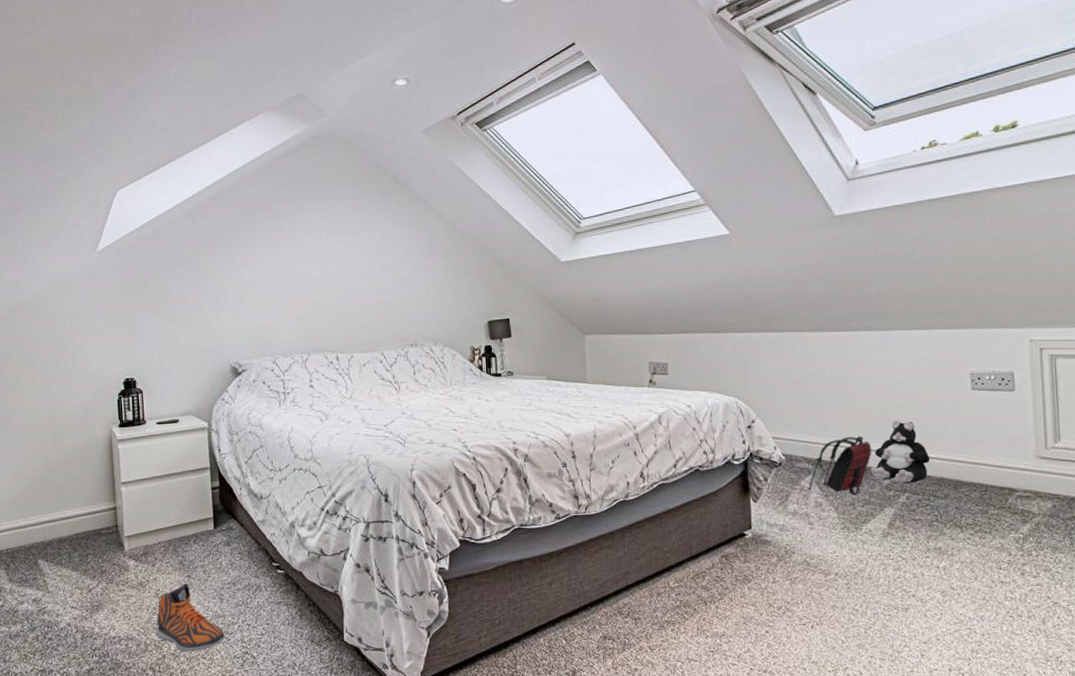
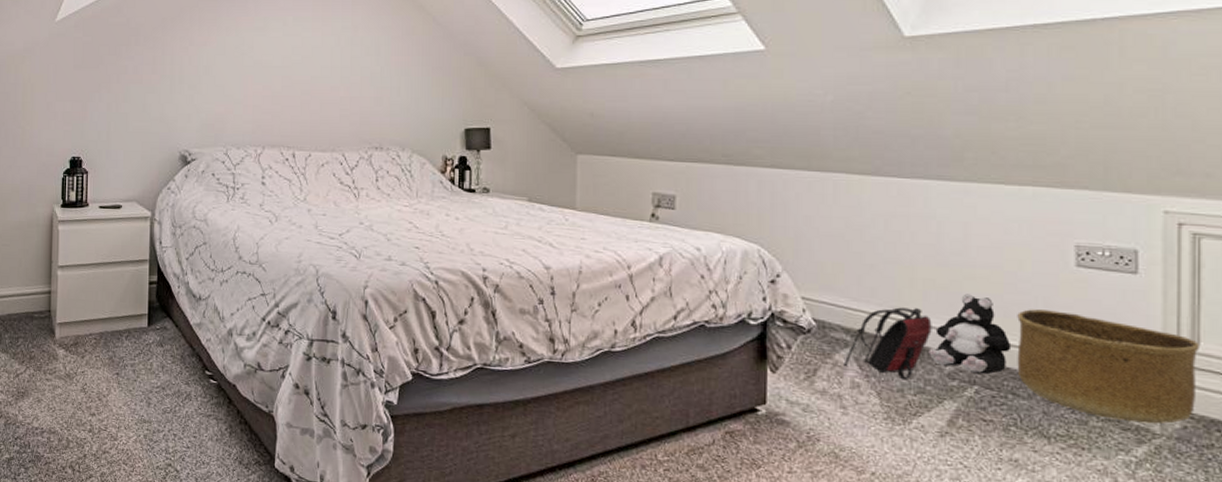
sneaker: present [155,583,225,652] -> none [78,380,149,456]
basket: none [932,426,1060,507] -> present [1017,309,1199,424]

